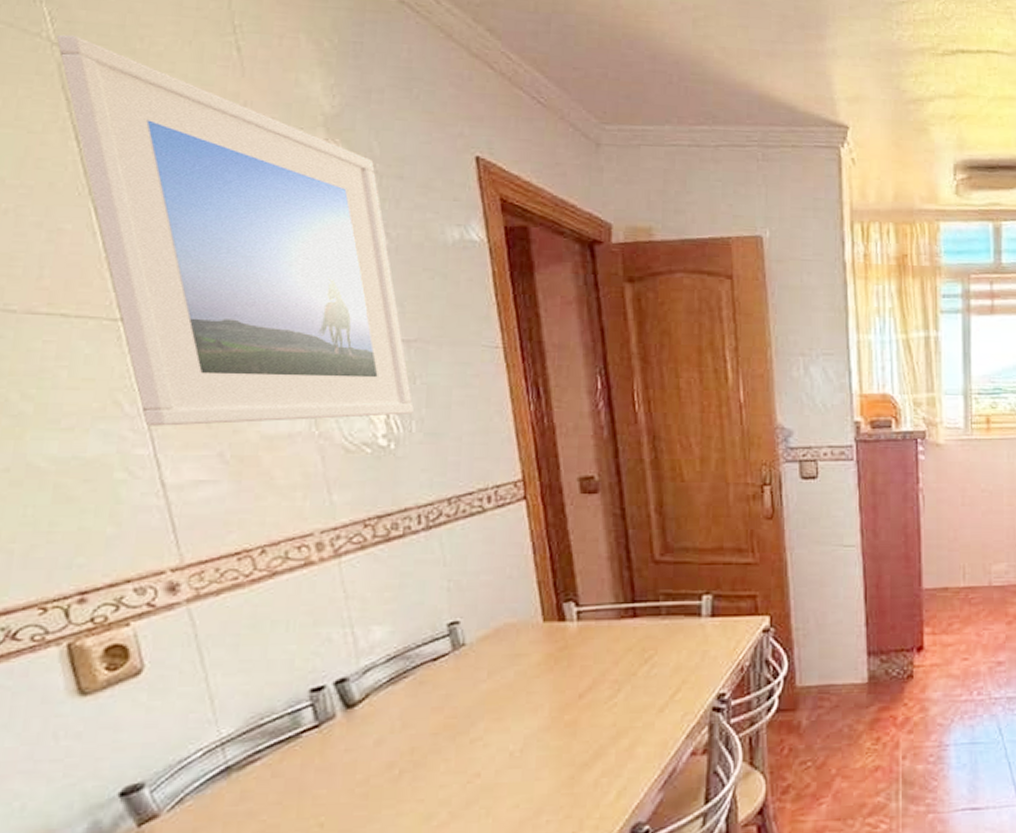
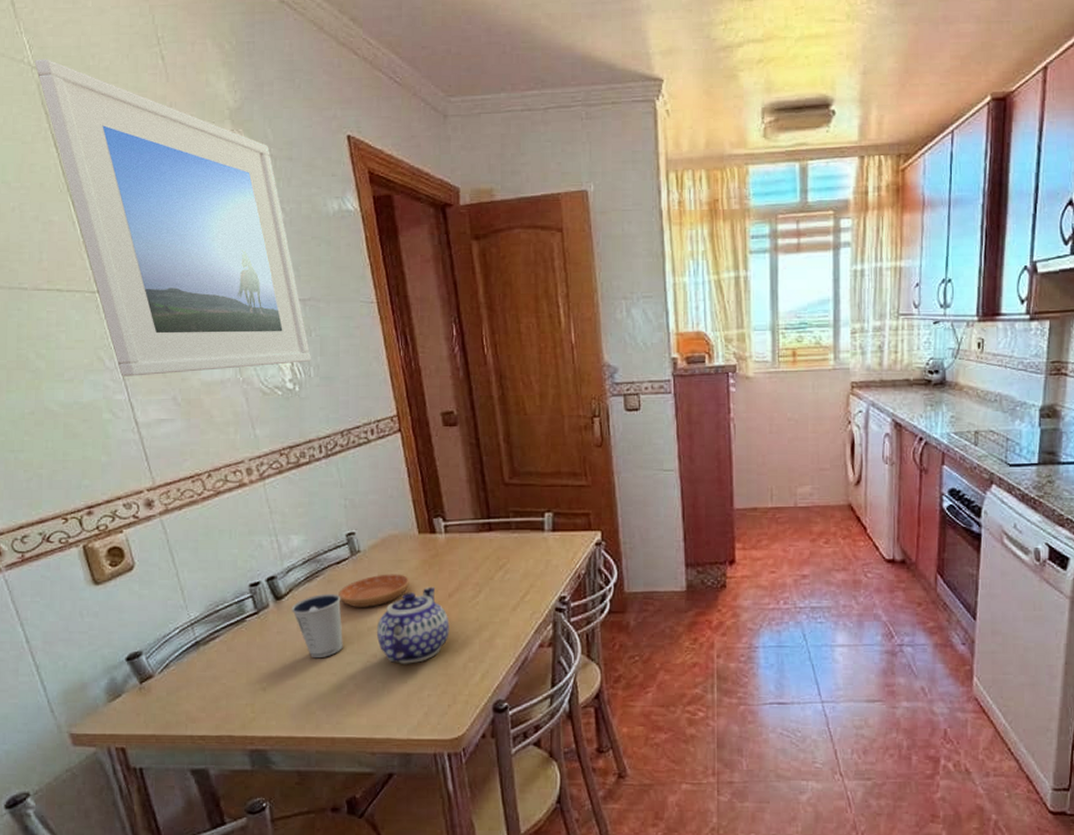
dixie cup: none [366,697,436,782] -> present [291,593,343,659]
saucer: none [433,671,529,714] -> present [338,574,409,607]
teapot: none [482,686,579,784] -> present [377,586,450,664]

